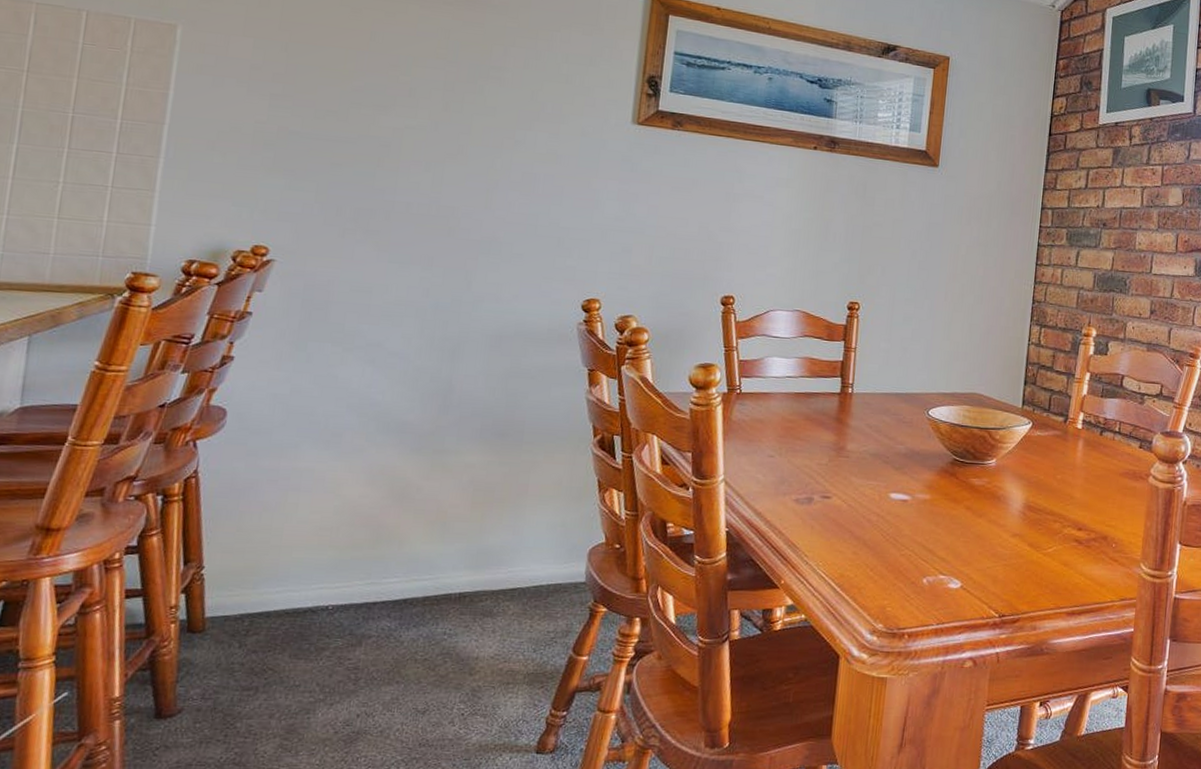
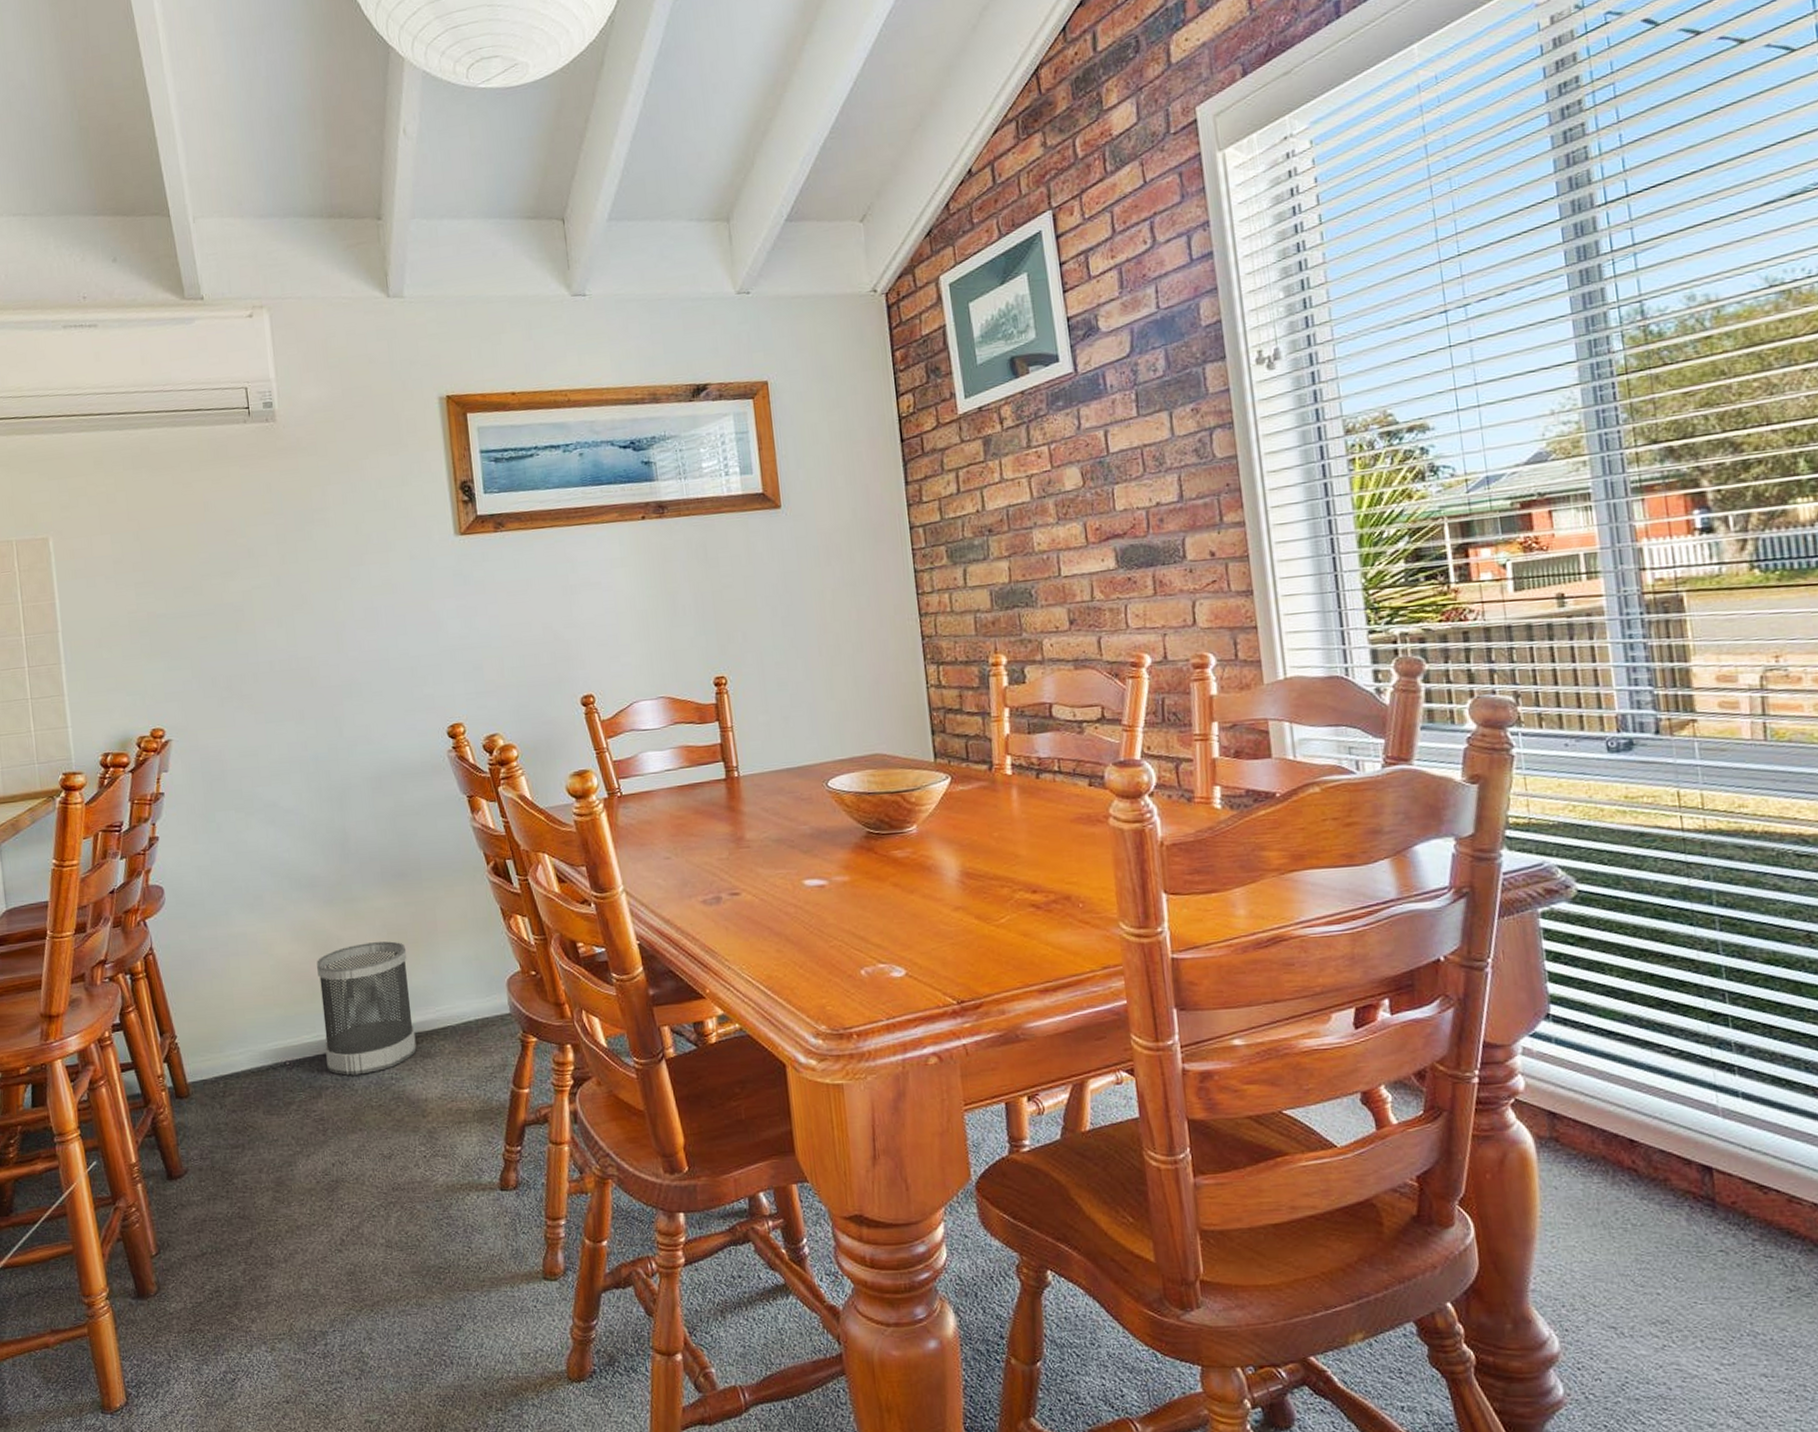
wastebasket: none [375,495,490,627] -> present [317,941,417,1076]

